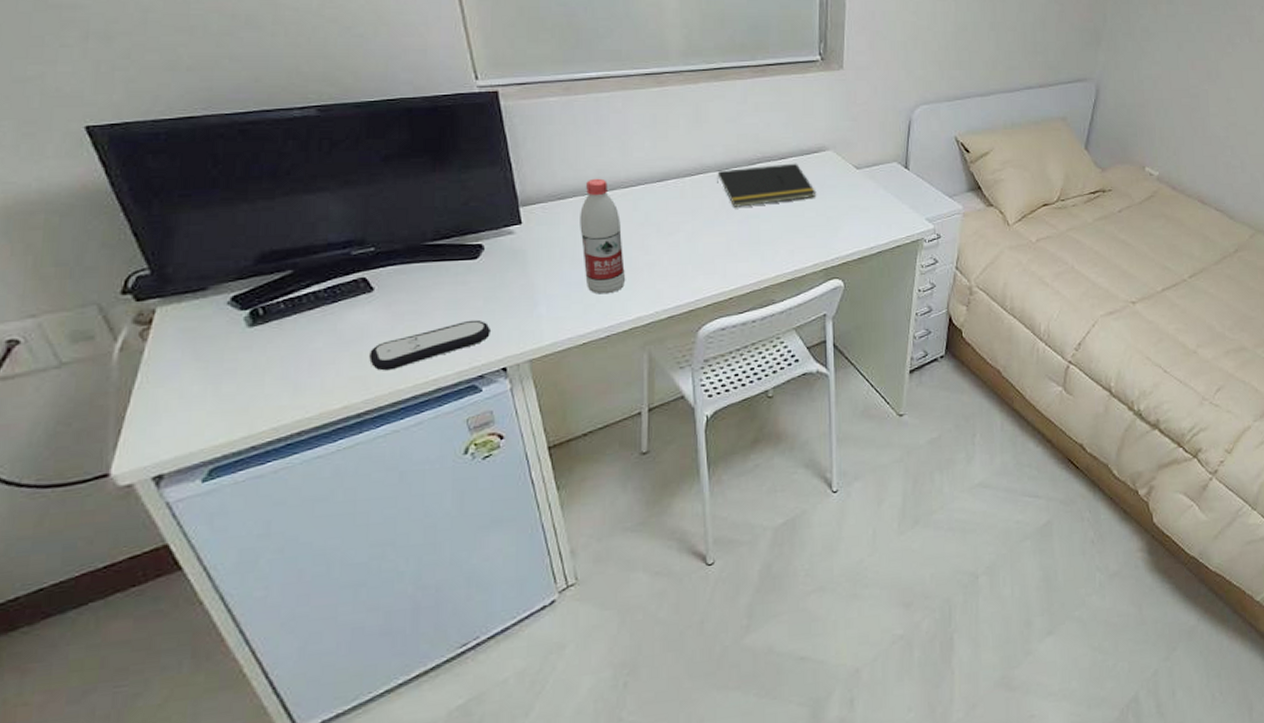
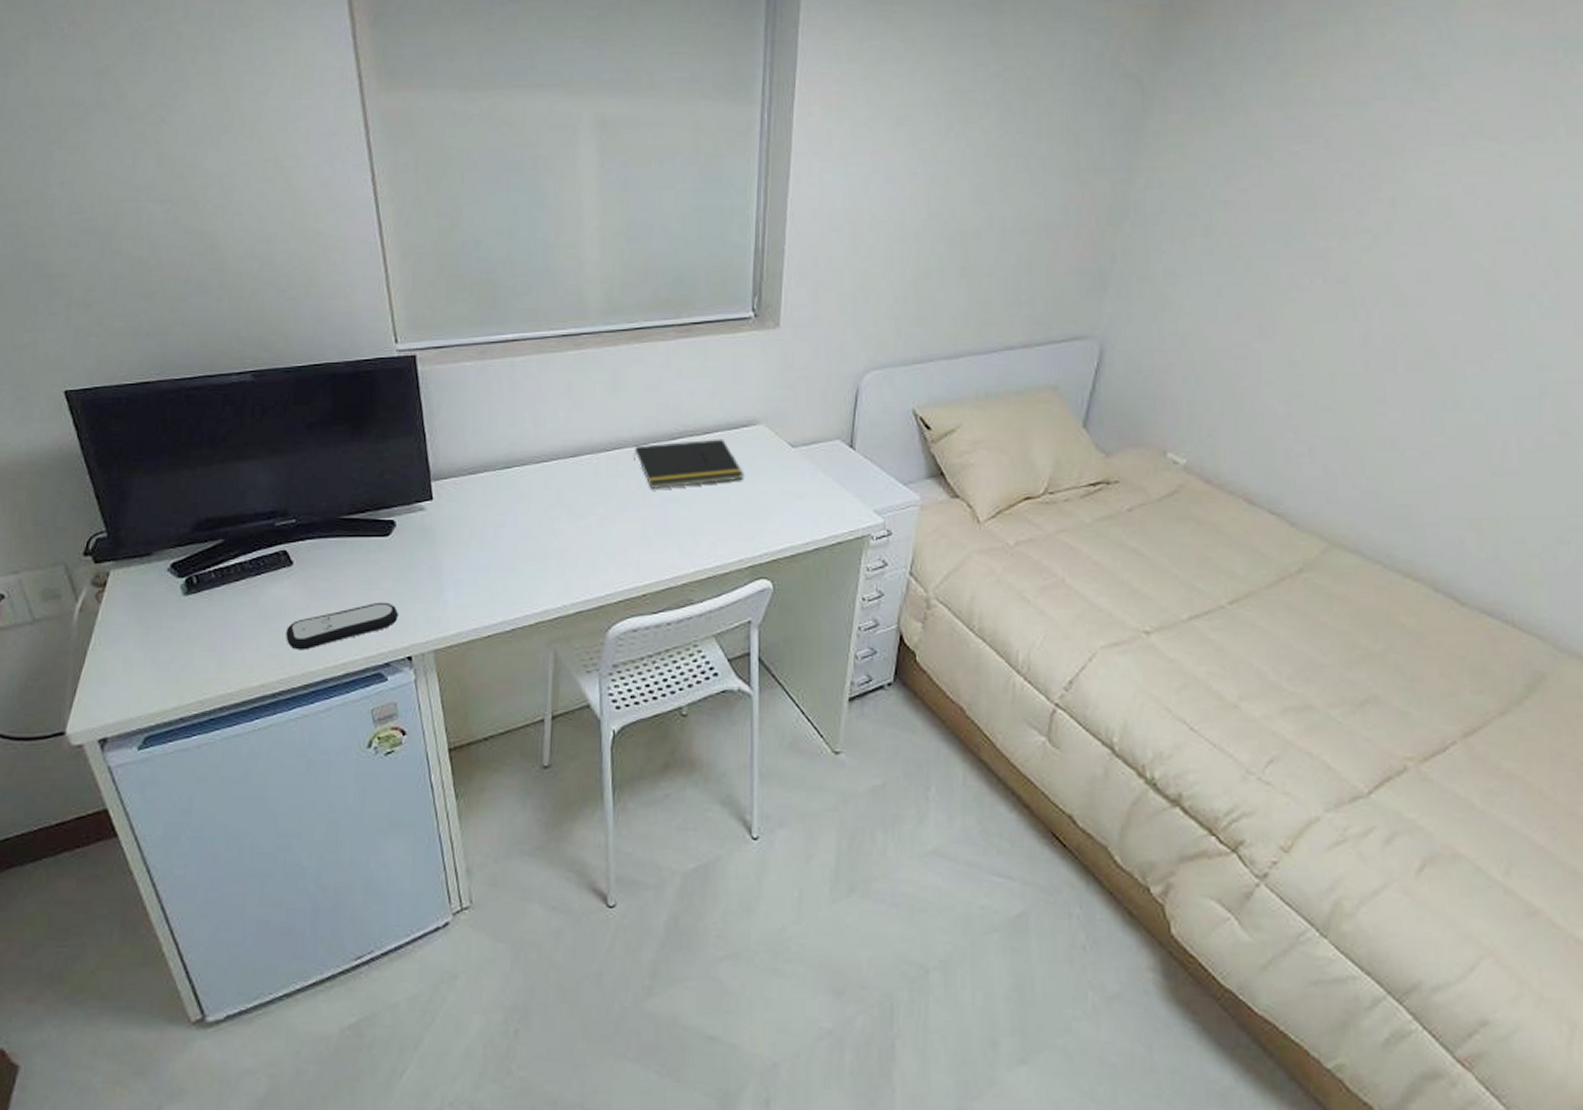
water bottle: present [580,178,626,295] -> none [489,452,534,582]

